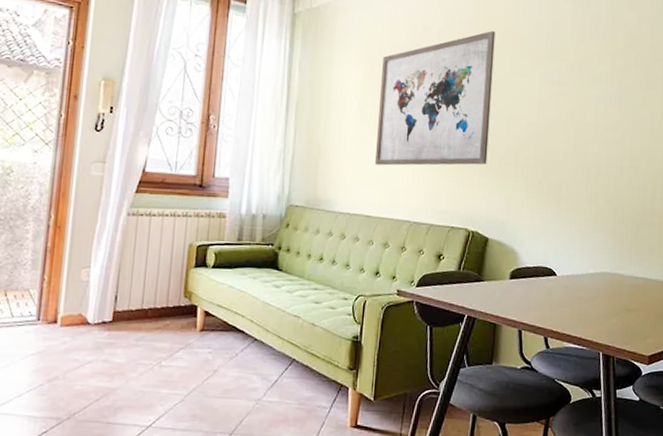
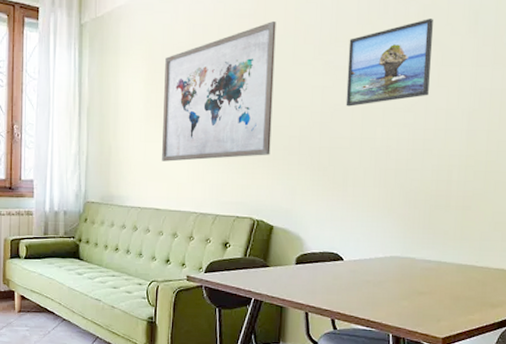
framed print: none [560,43,638,121] -> present [345,19,433,107]

